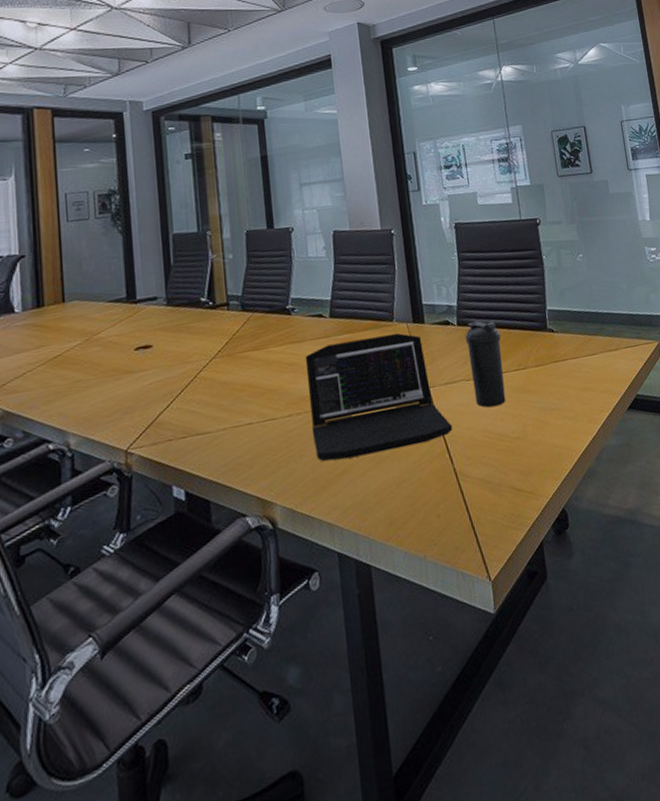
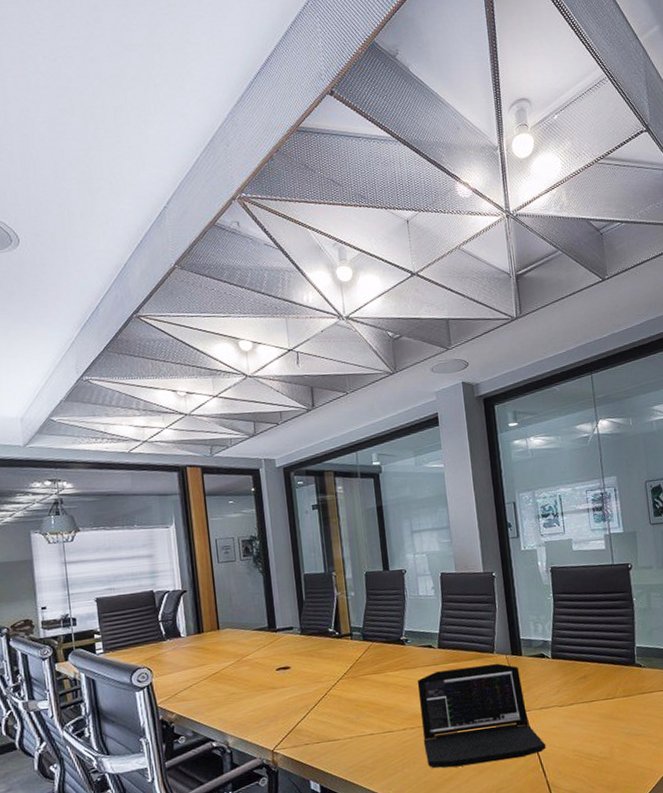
water bottle: present [465,321,506,408] -> none [558,655,595,731]

